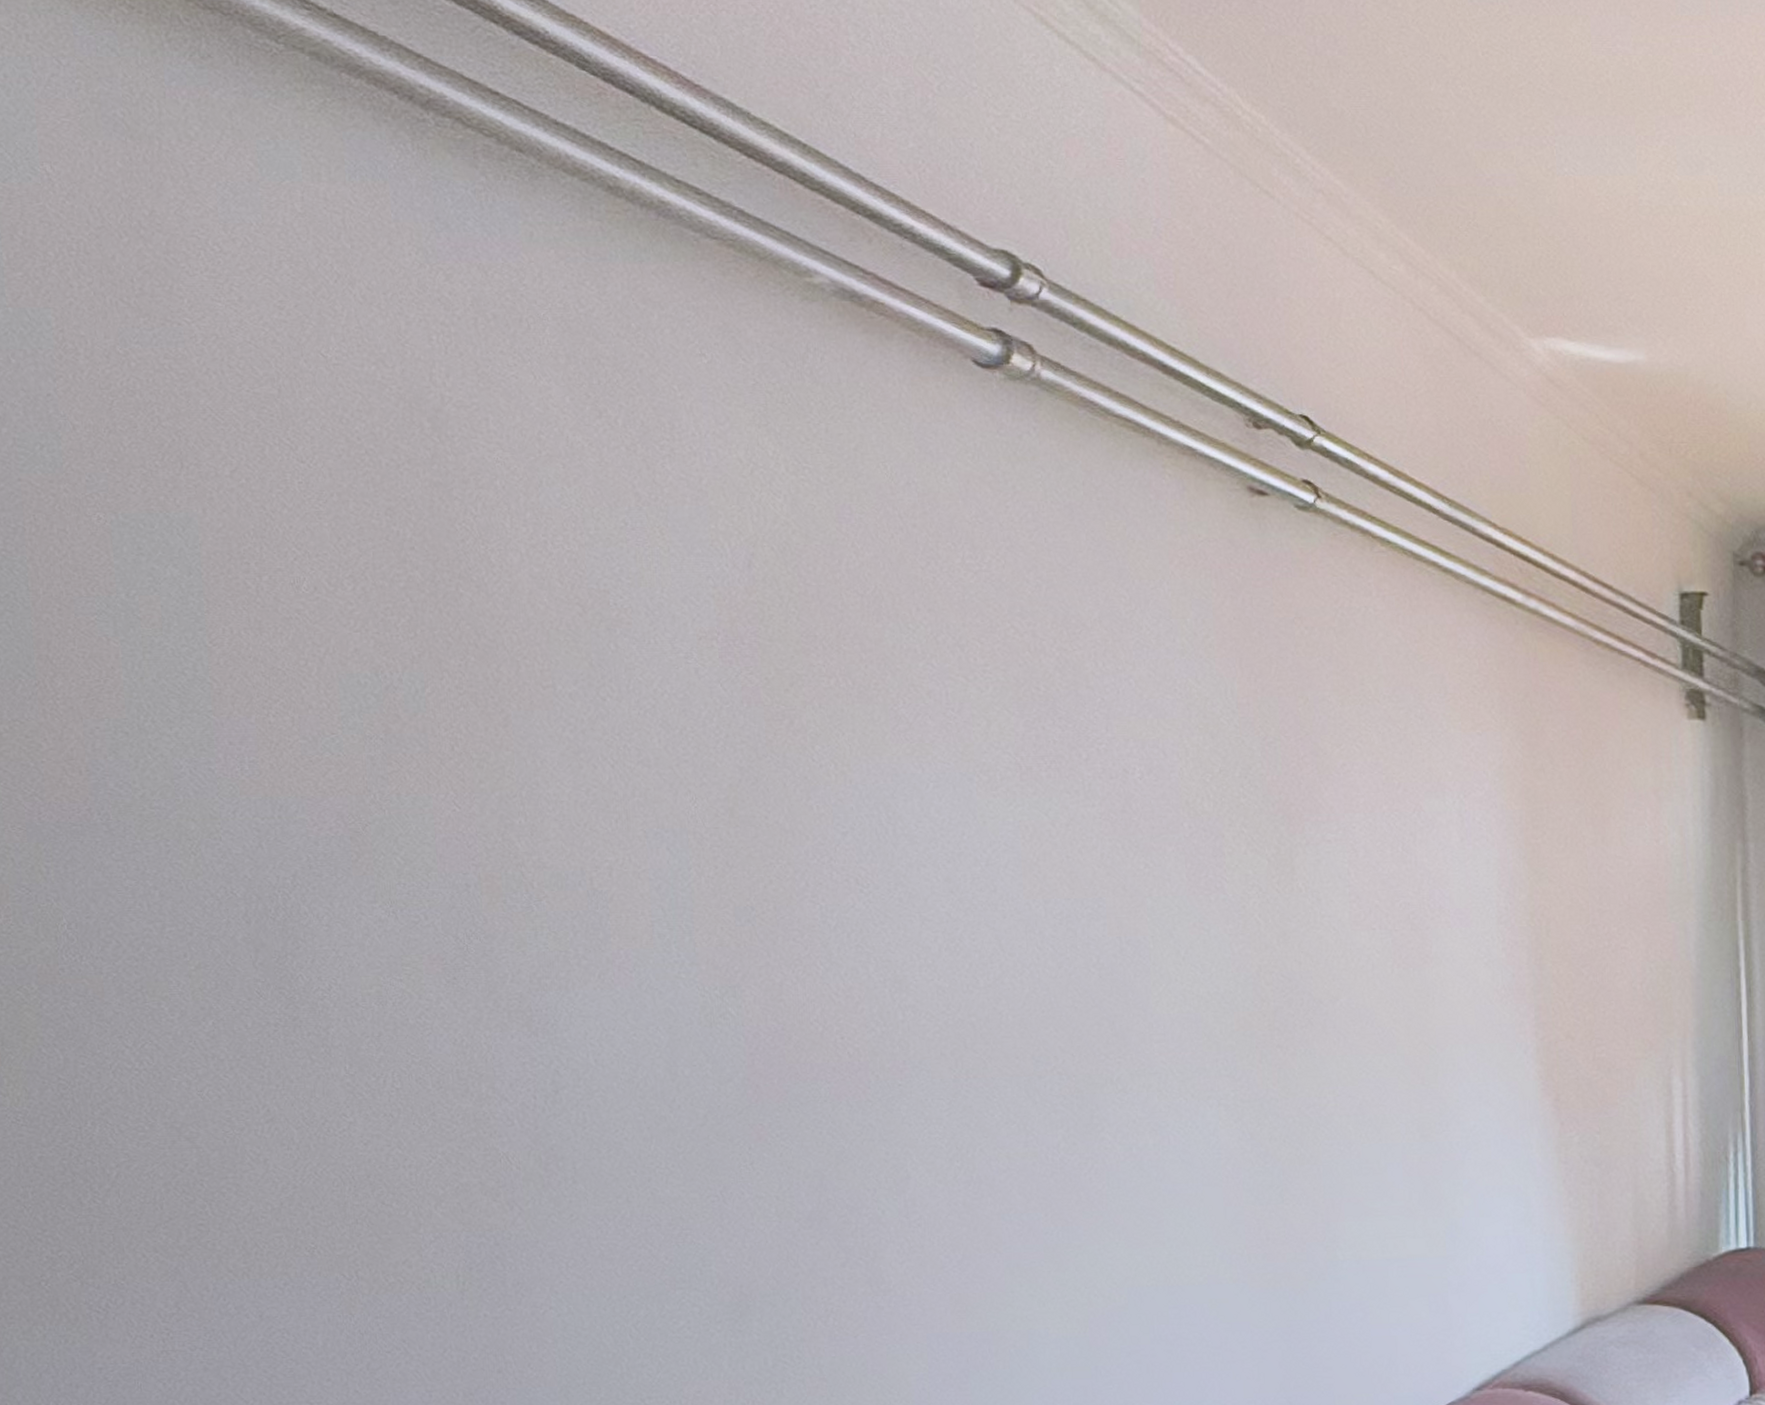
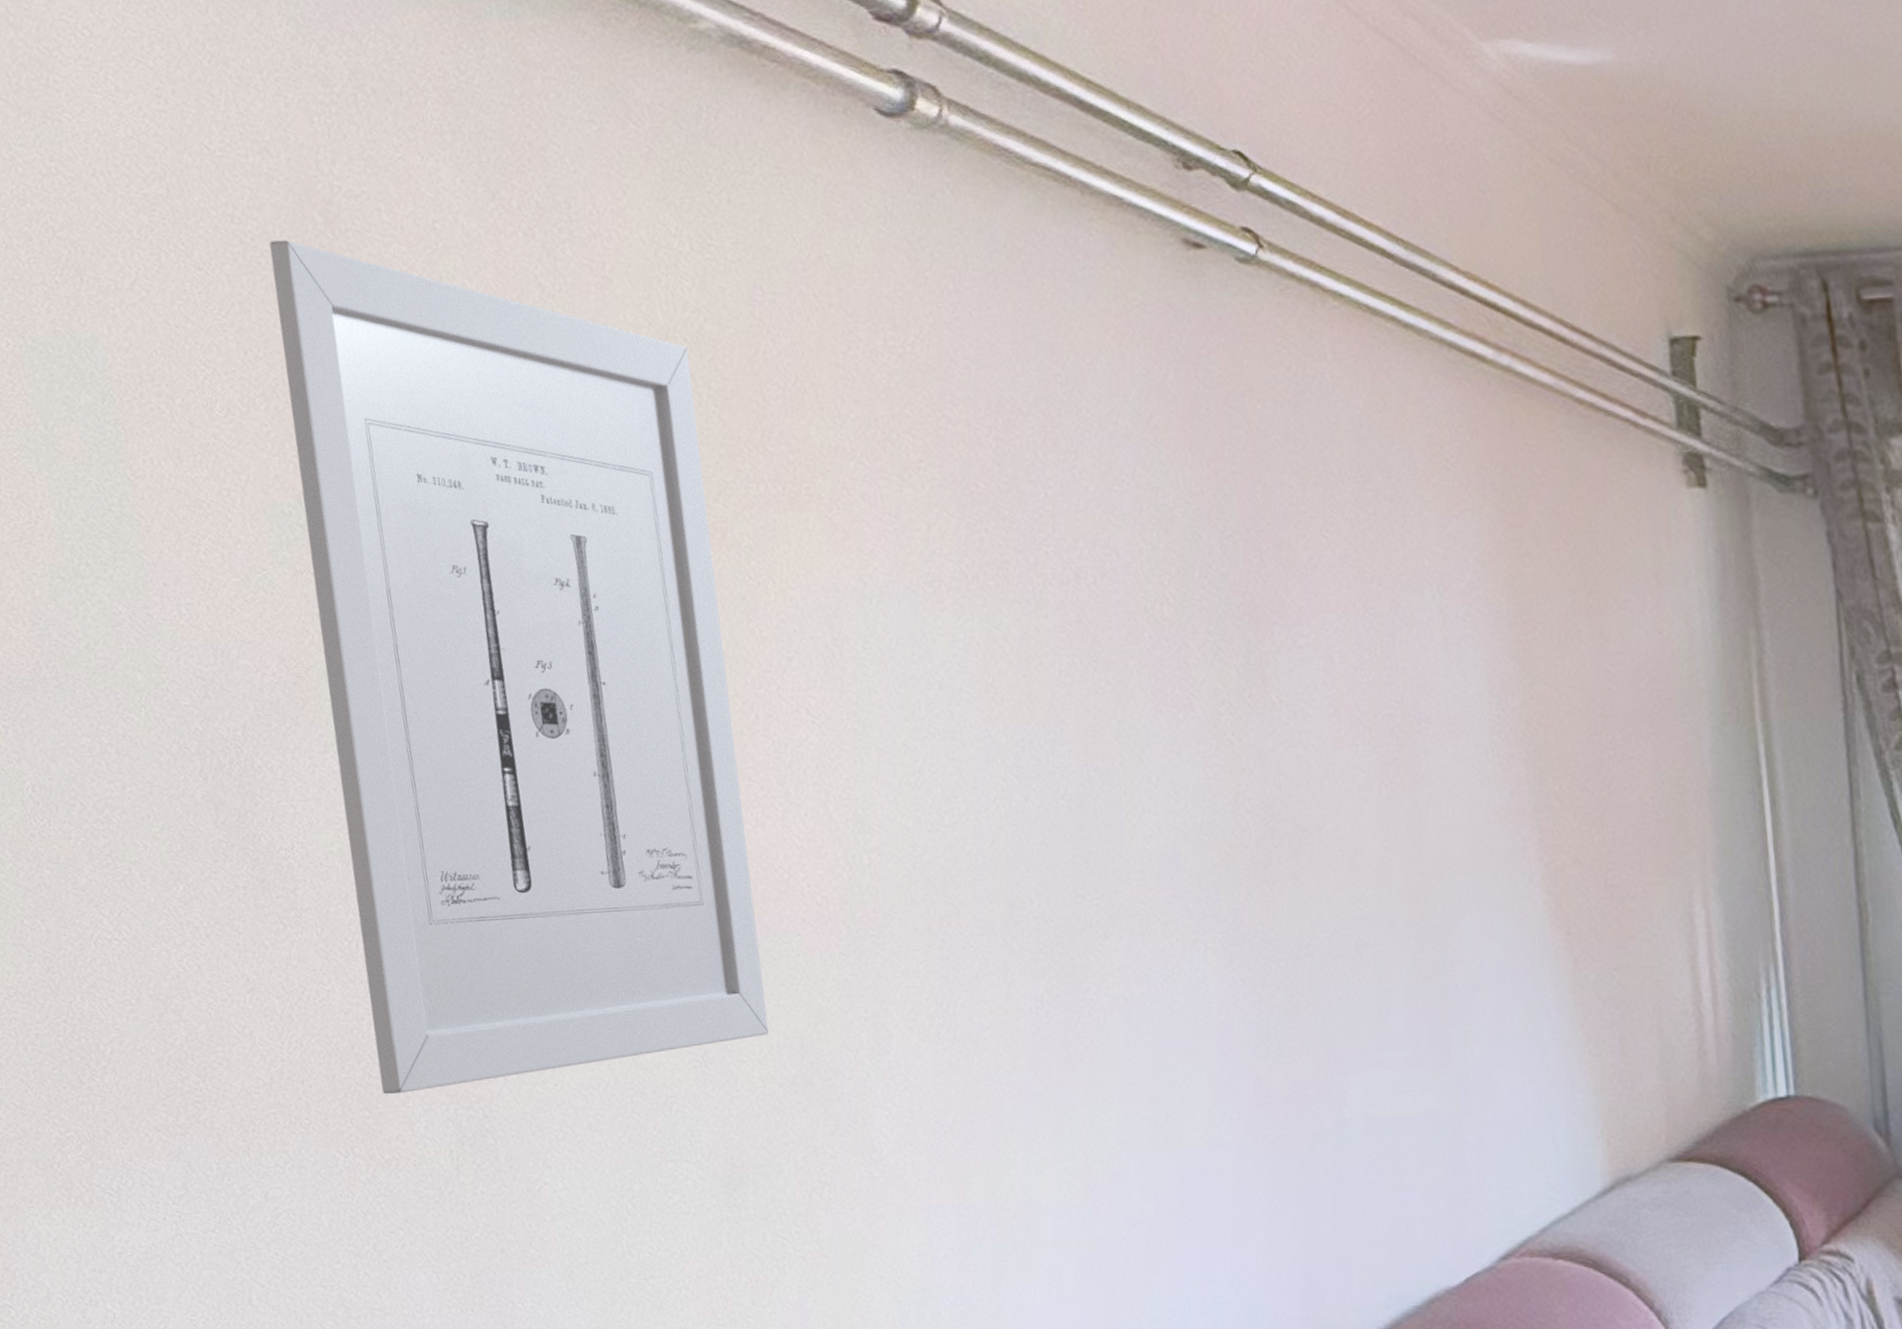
wall art: none [374,441,790,1222] -> present [269,240,769,1095]

